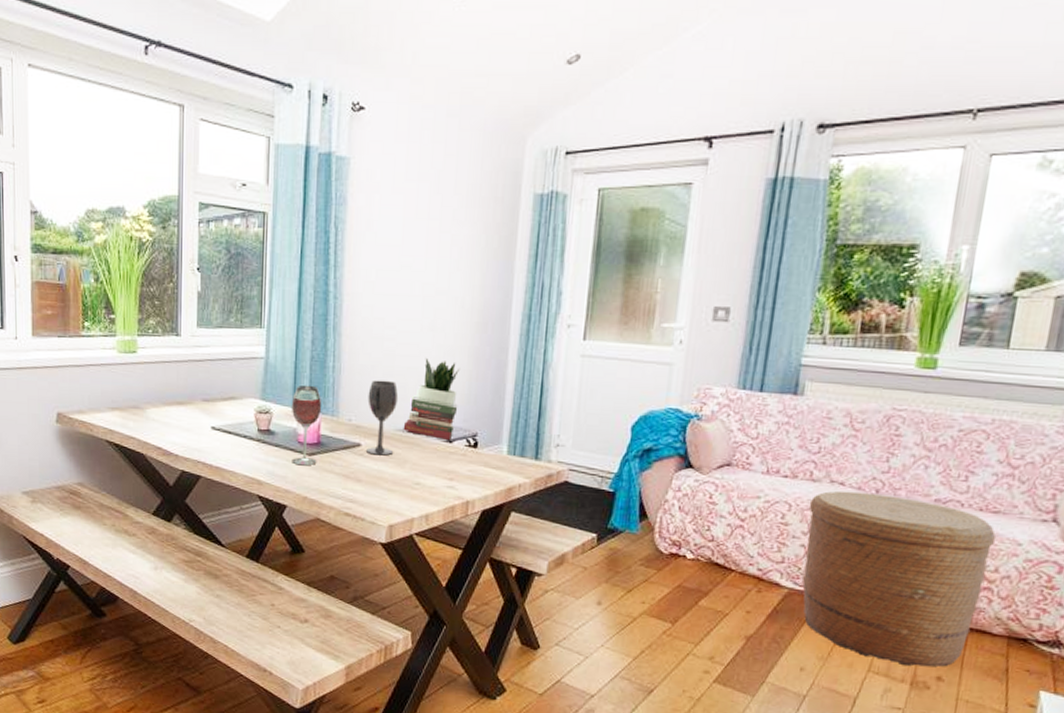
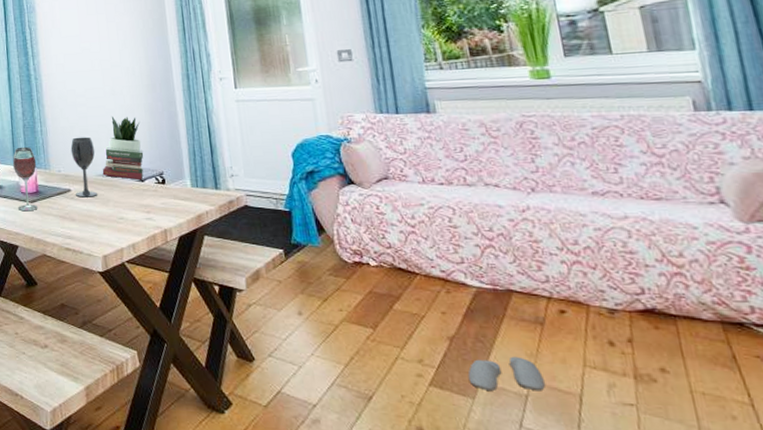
slippers: none [753,658,826,693] -> present [467,356,545,391]
basket: present [802,490,995,667] -> none [471,191,678,358]

